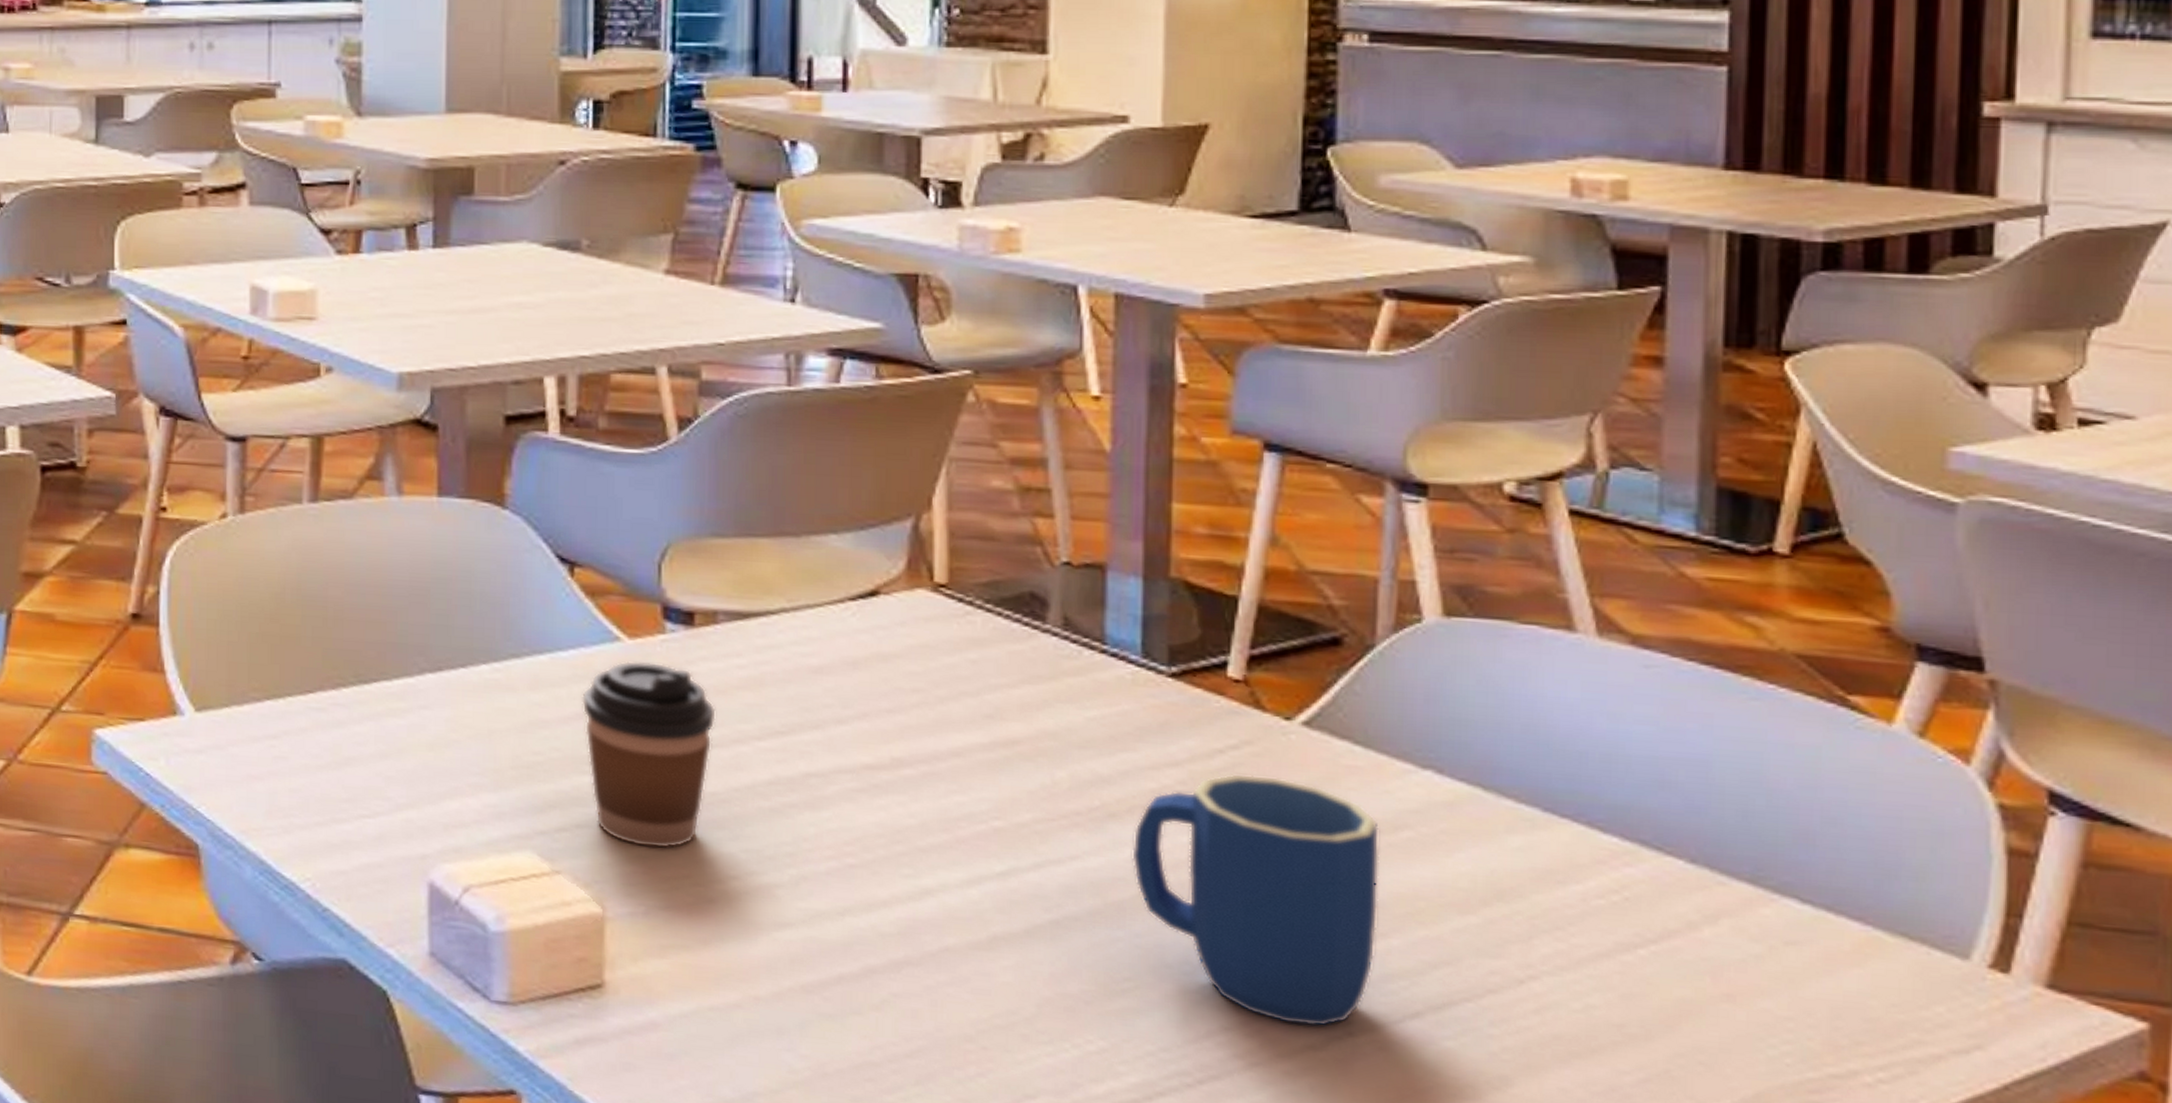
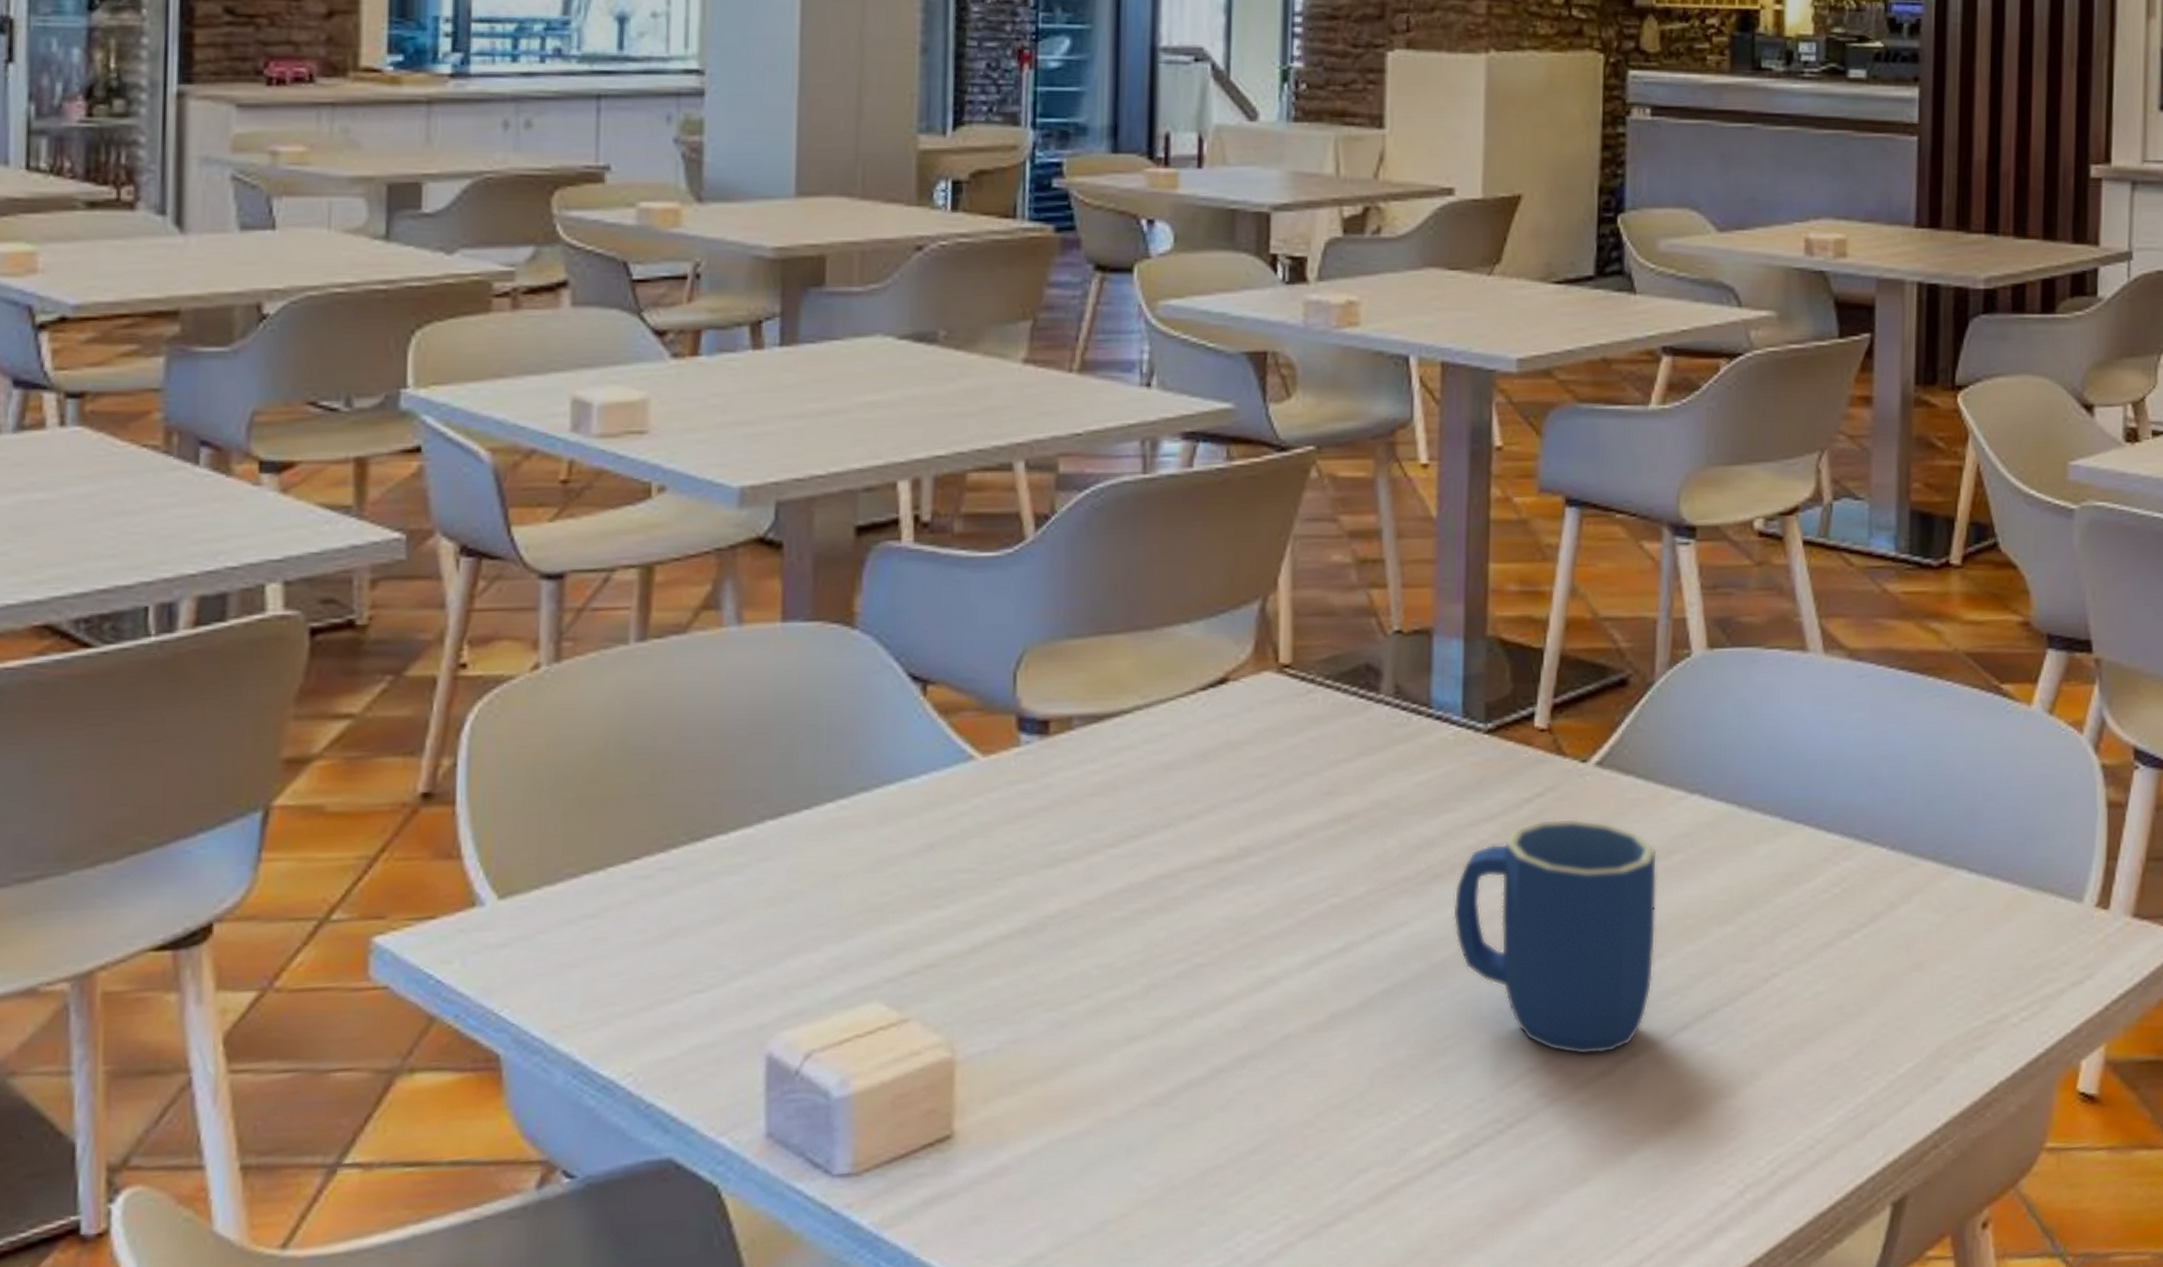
coffee cup: present [582,660,716,849] -> none [933,778,1070,979]

